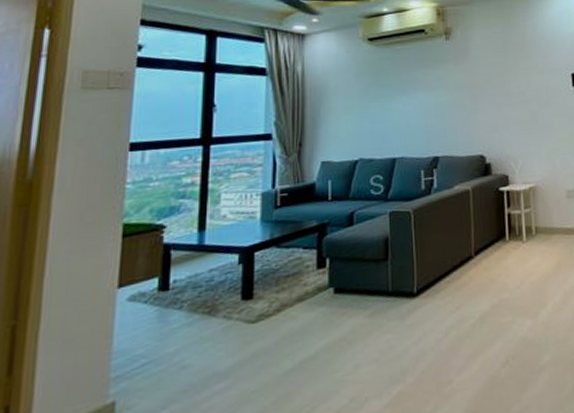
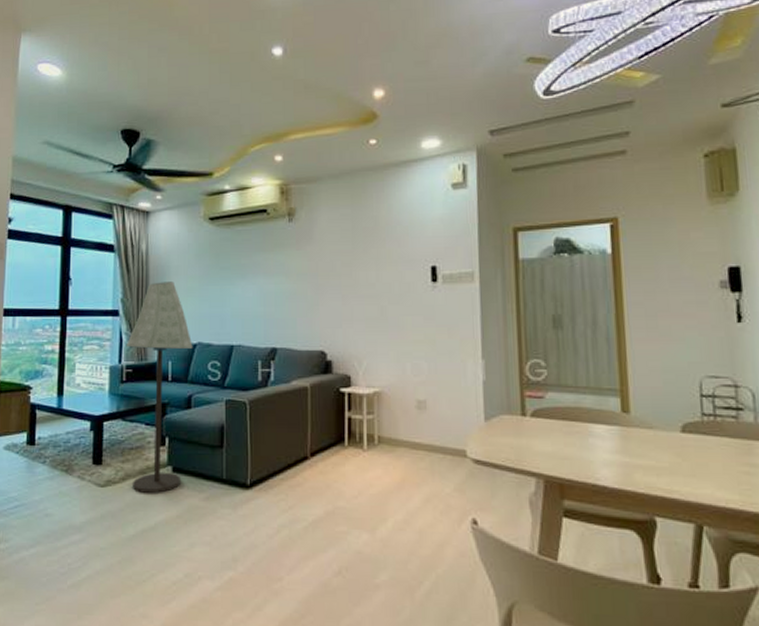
floor lamp: none [281,101,354,322] -> present [127,281,193,494]

